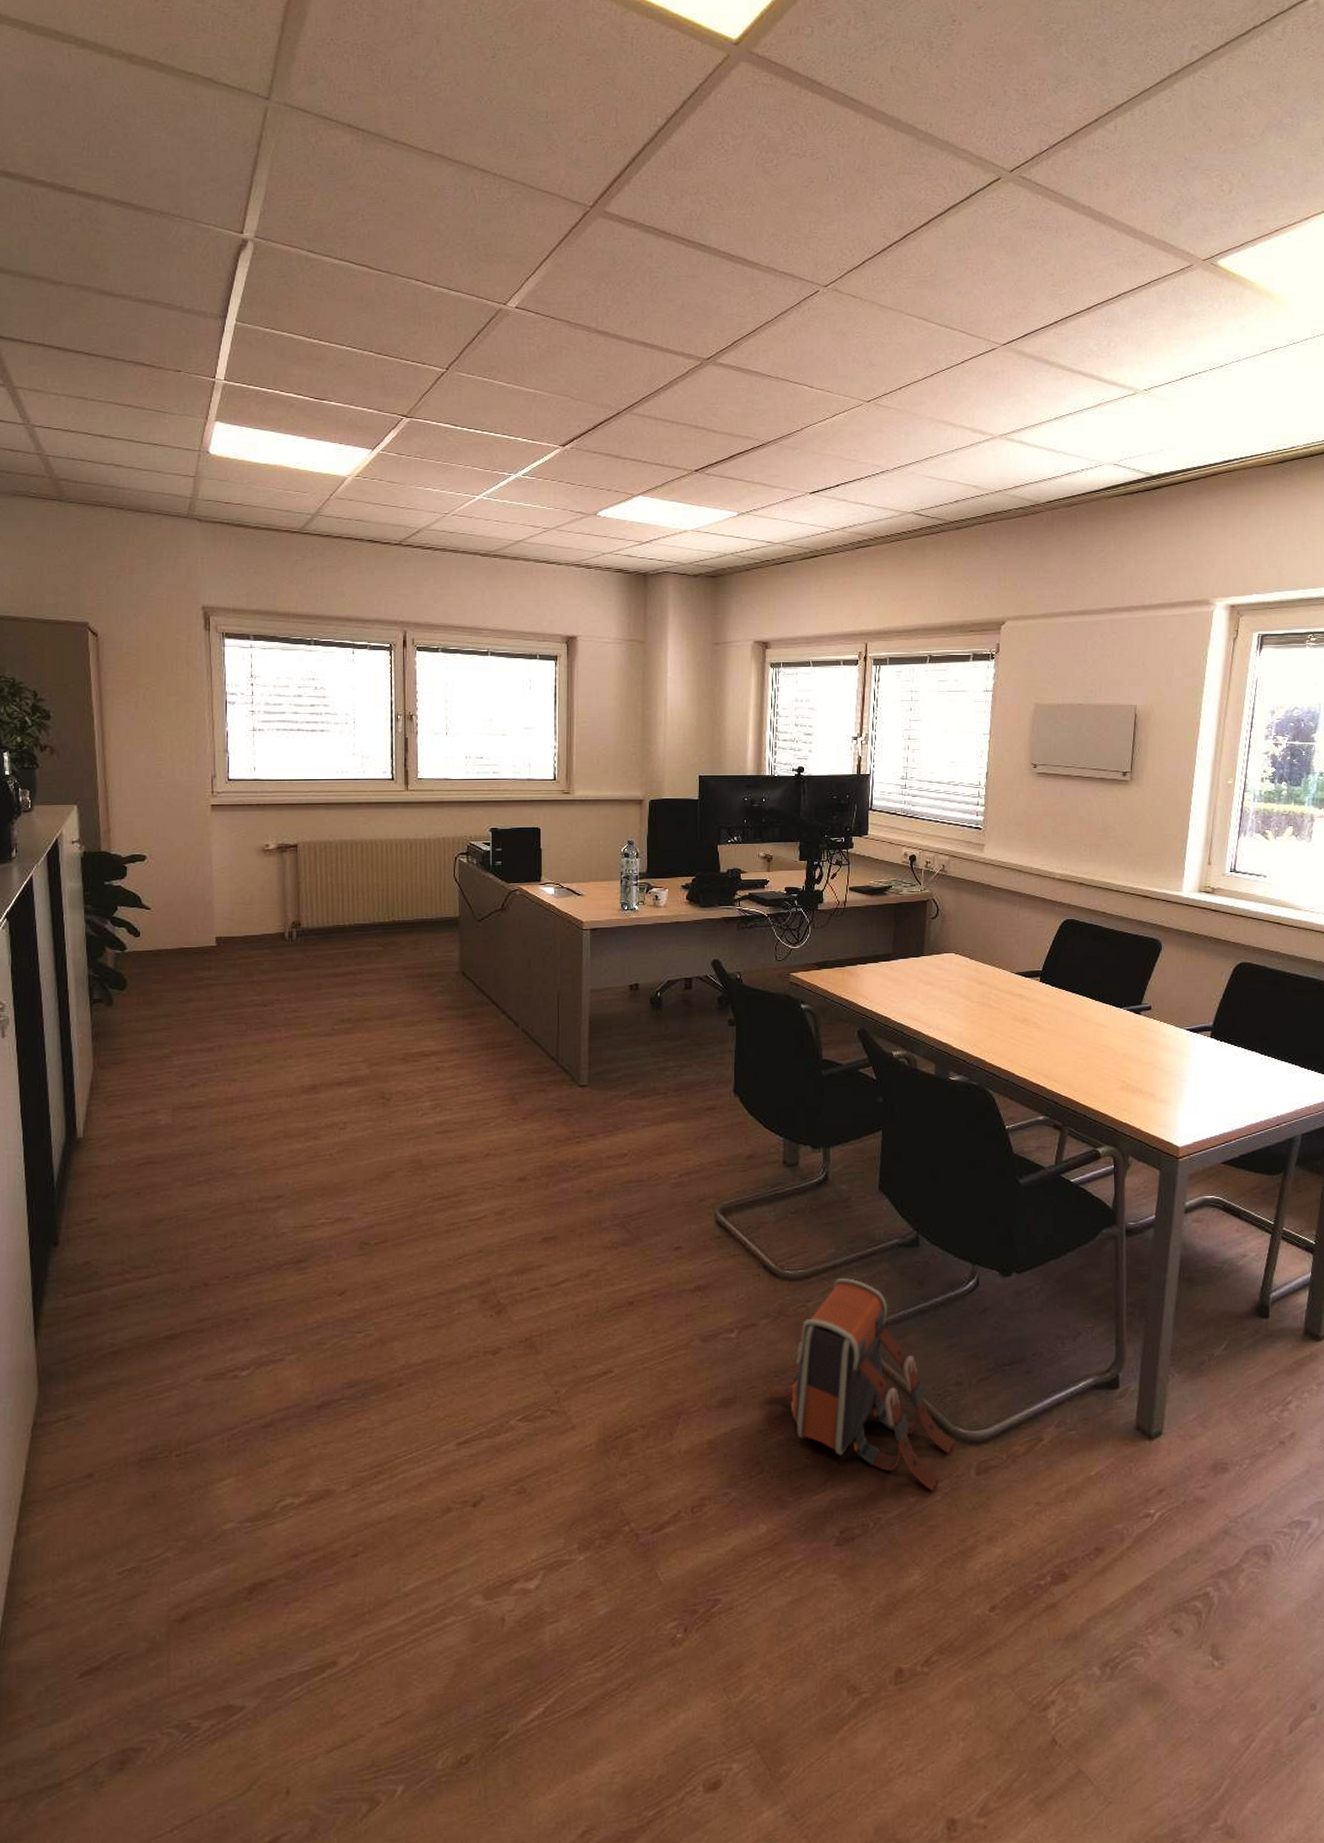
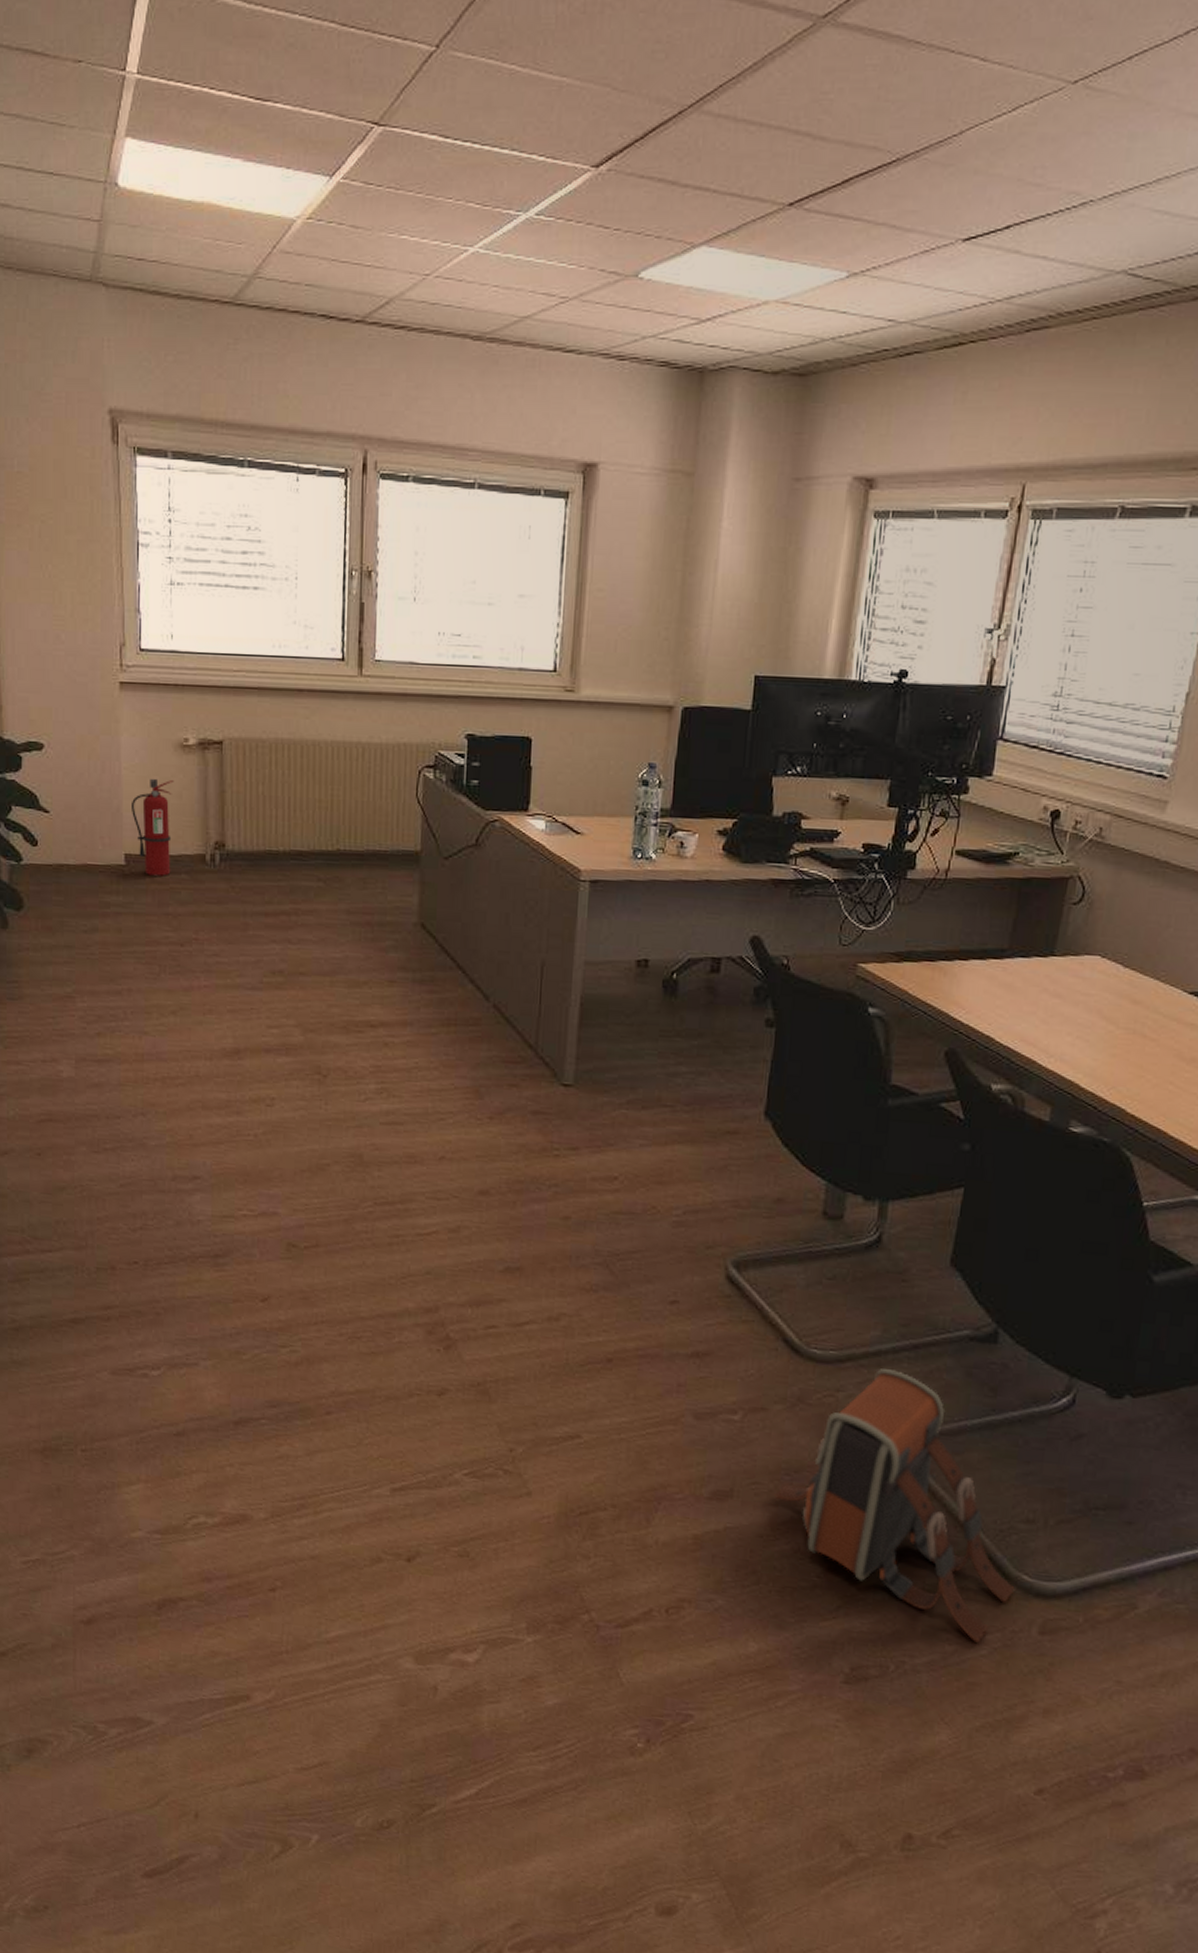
fire extinguisher: none [222,876,257,953] -> present [132,778,174,876]

